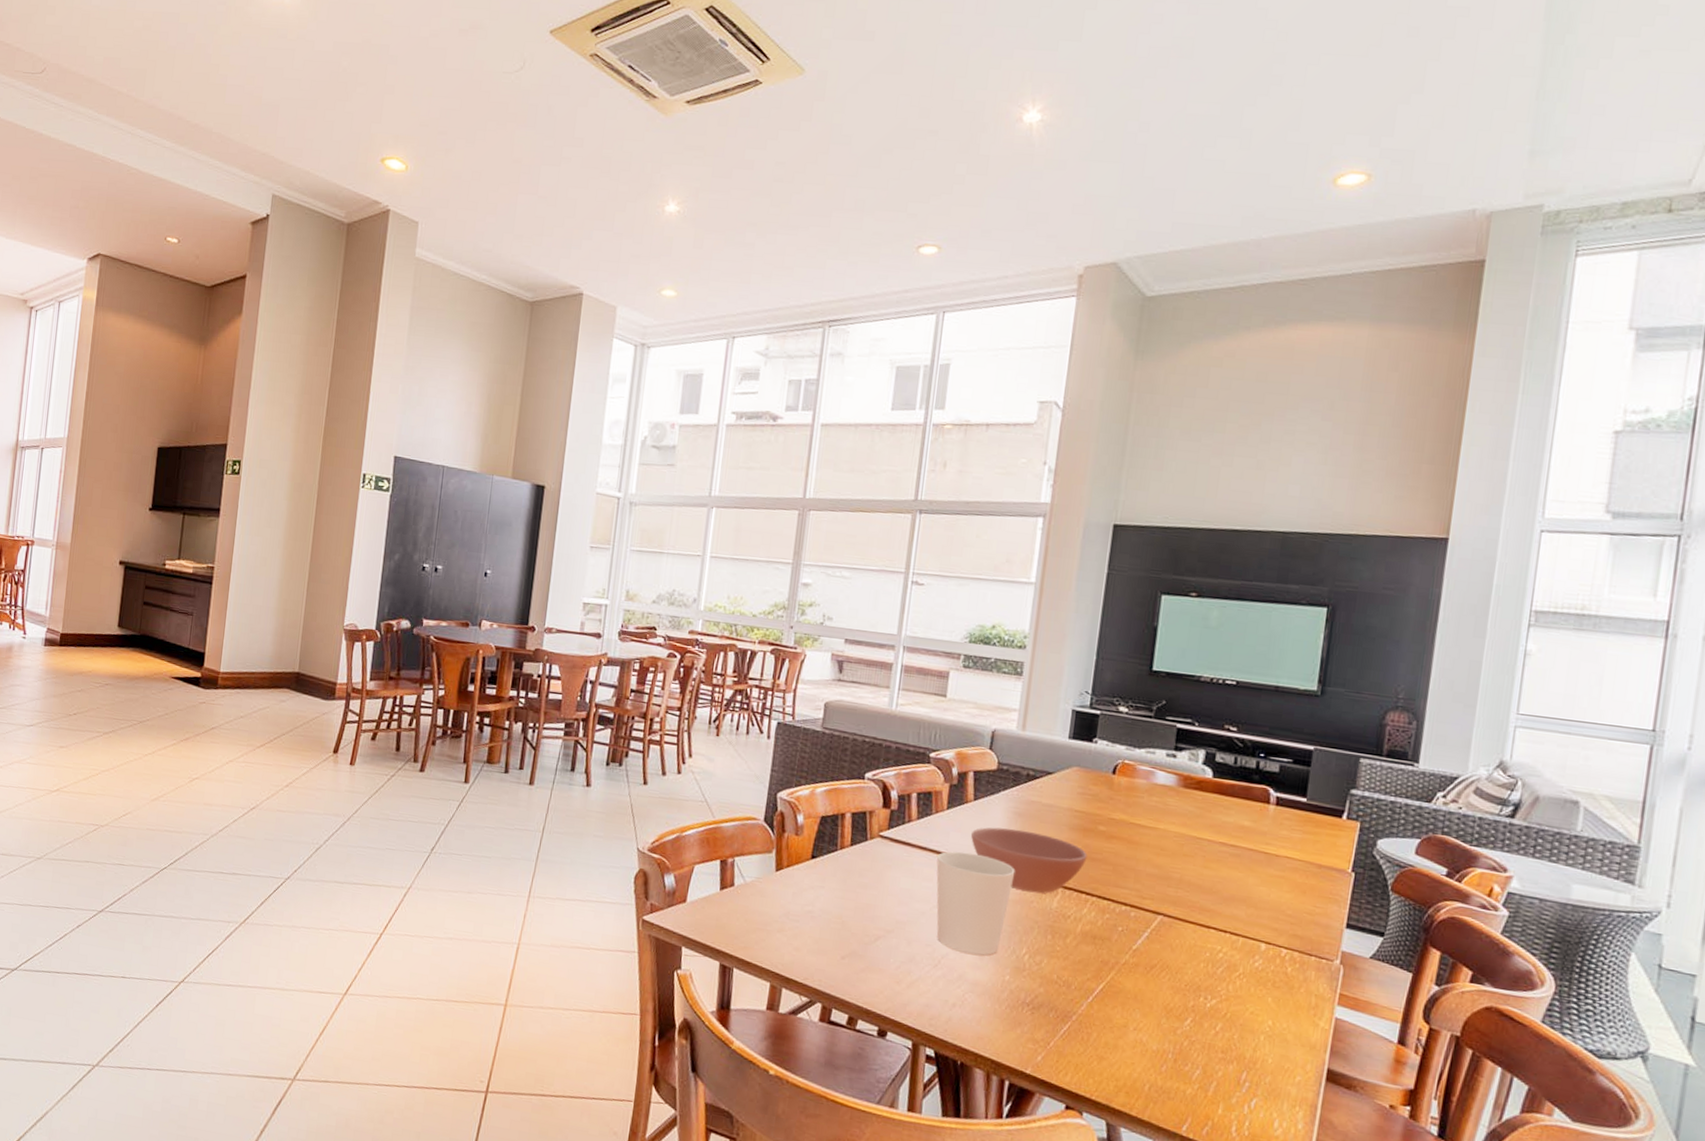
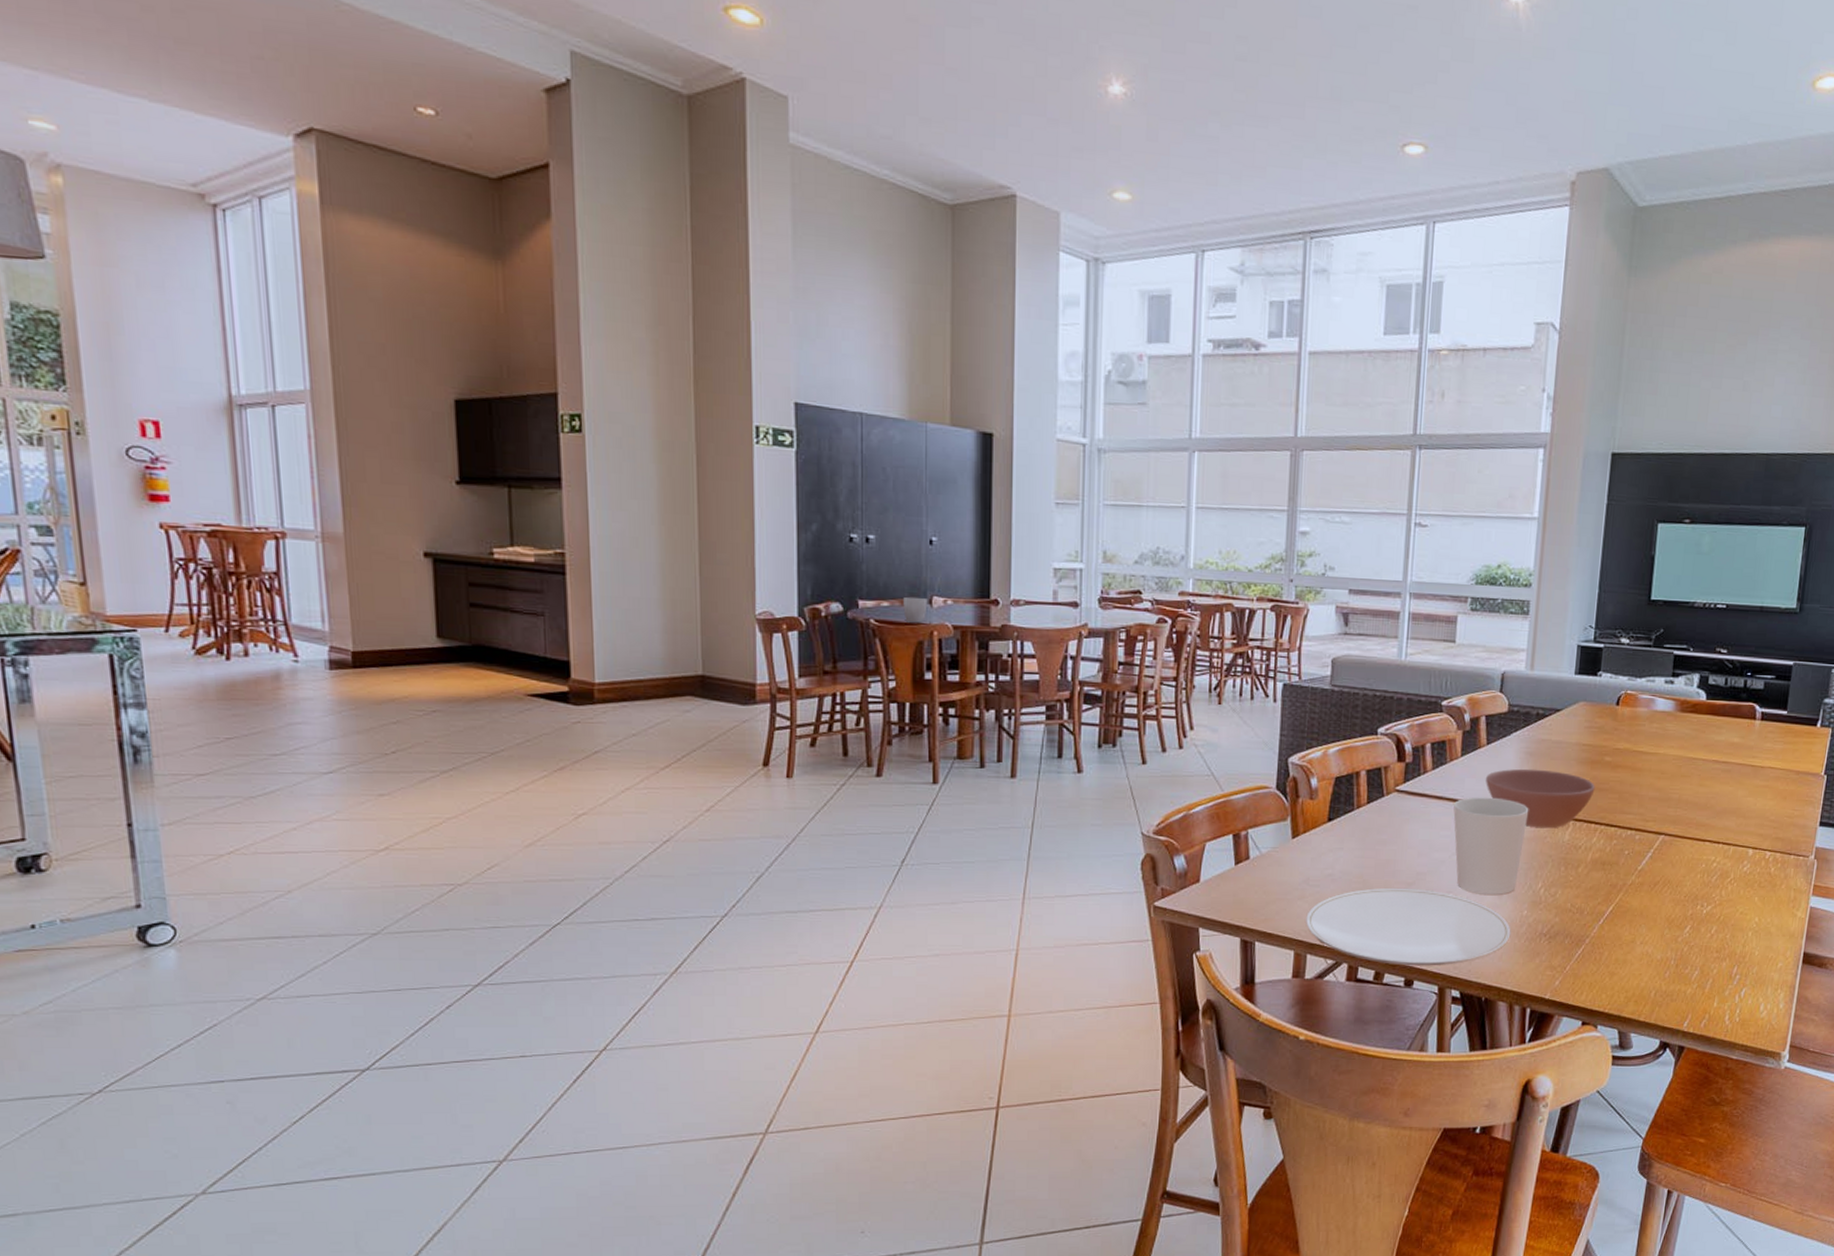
cup: none [457,619,478,642] -> present [903,596,928,623]
plate: none [783,930,992,1022] -> present [1306,887,1511,966]

